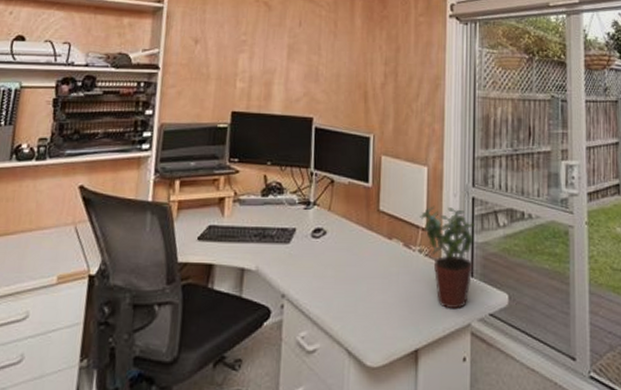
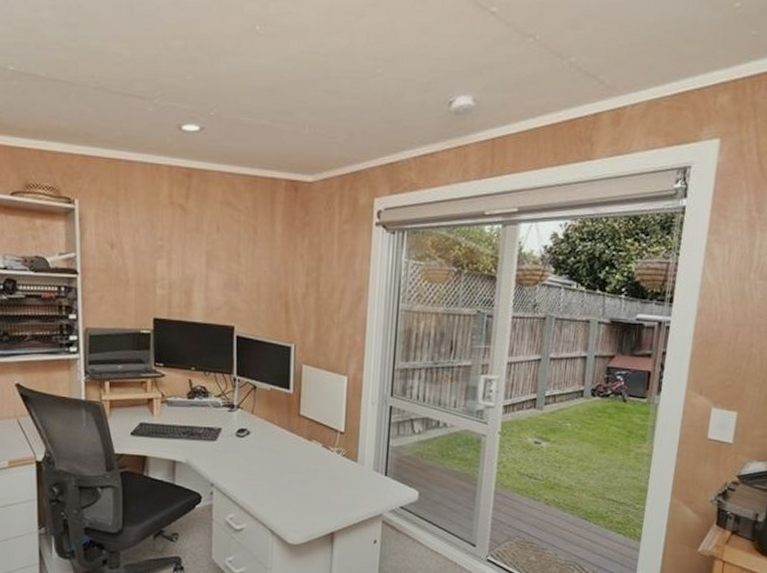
potted plant: present [420,206,475,310] -> none [339,412,391,502]

